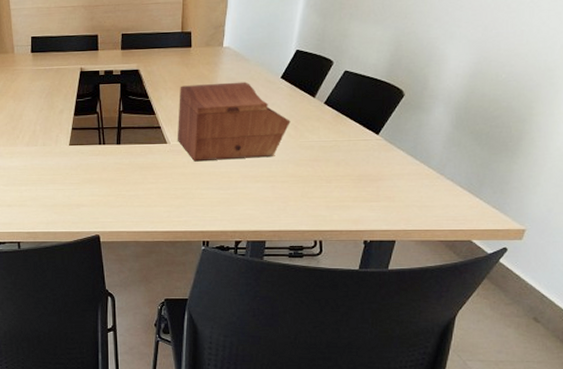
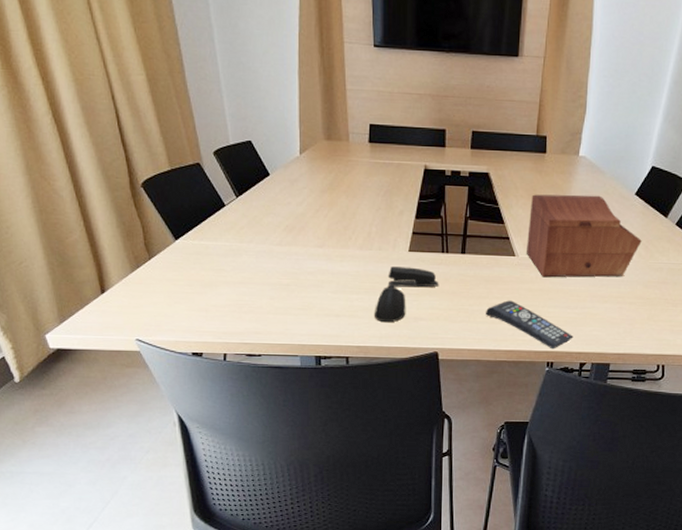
computer mouse: none [40,177,69,210] -> present [373,285,406,323]
stapler: none [52,159,98,178] -> present [388,266,439,287]
remote control: none [142,185,228,229] -> present [486,300,574,349]

